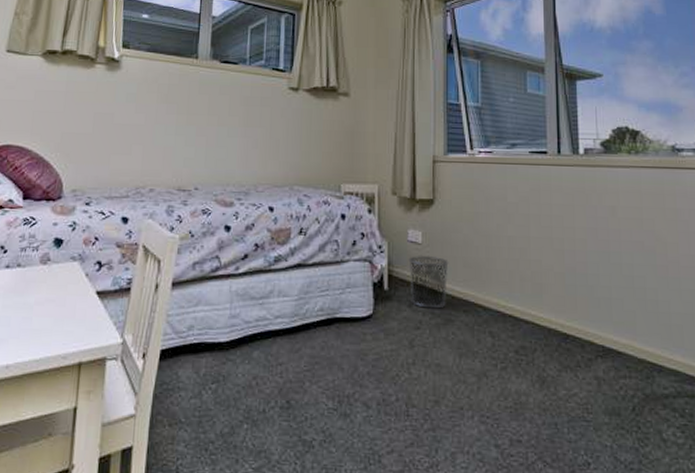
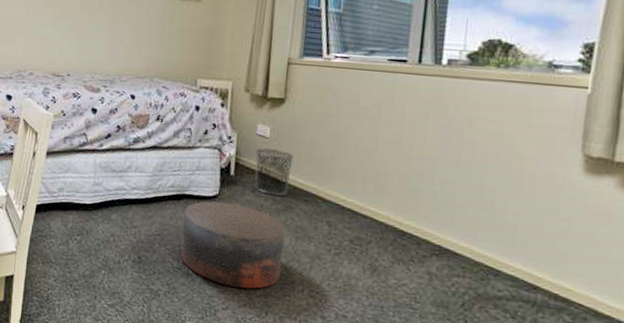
stool: none [335,322,447,424] -> present [180,201,285,289]

